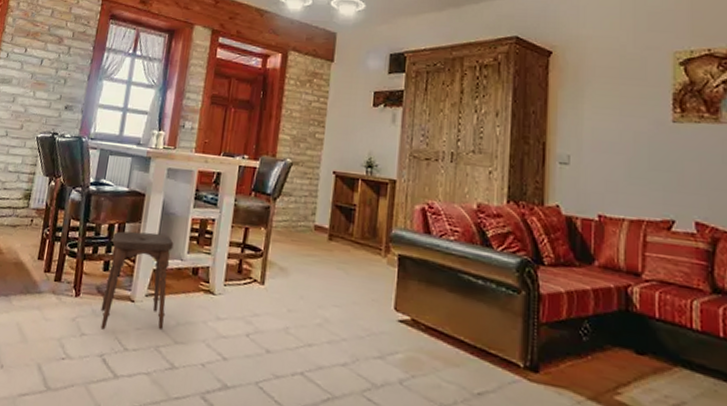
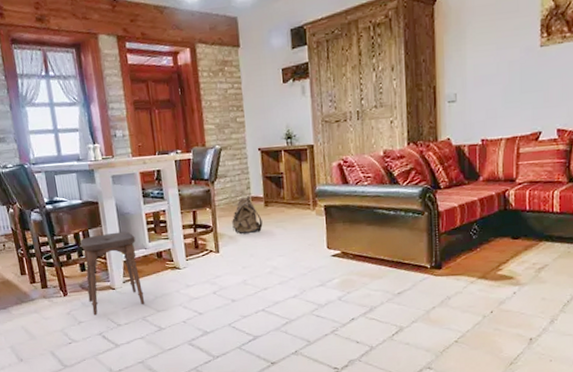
backpack: none [286,223,322,271] -> present [232,196,263,235]

